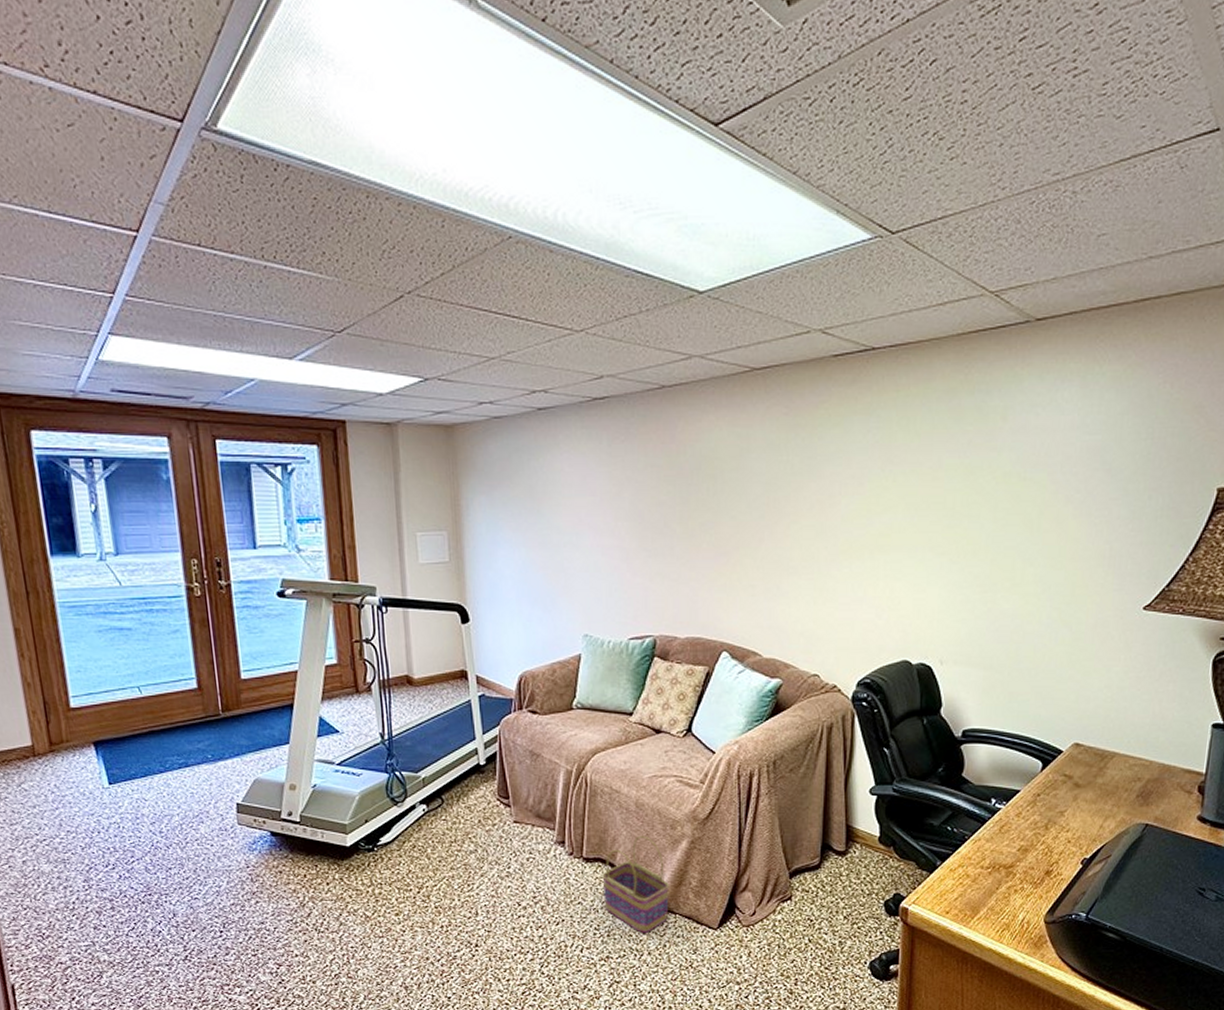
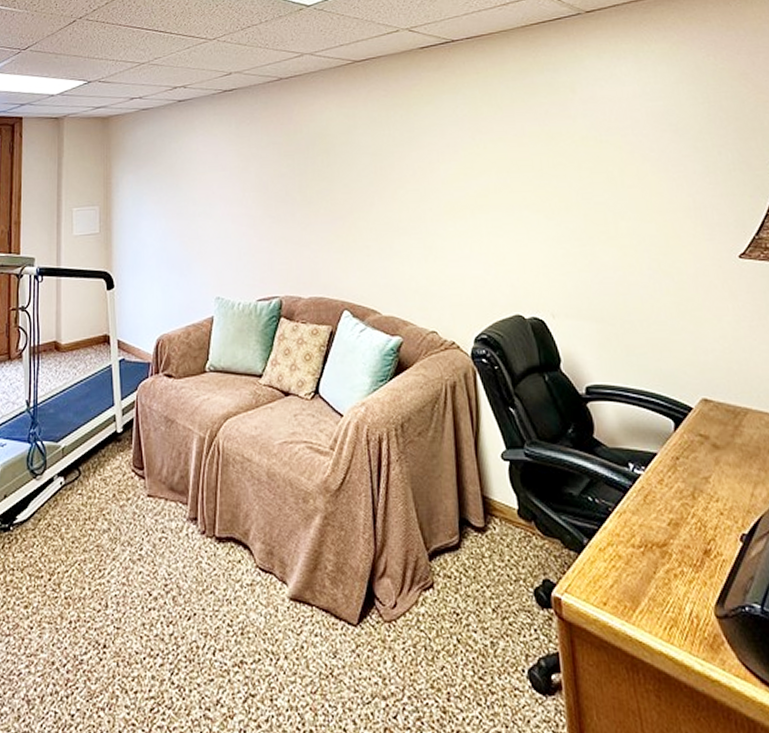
basket: present [602,835,669,933] -> none [235,510,305,630]

